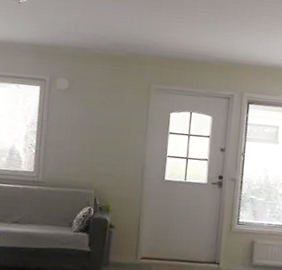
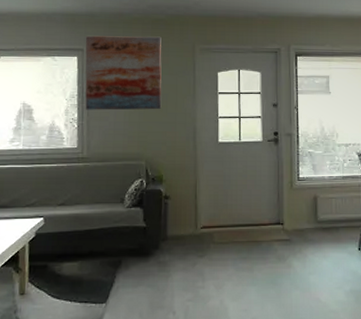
wall art: none [43,67,120,144] -> present [85,35,162,110]

